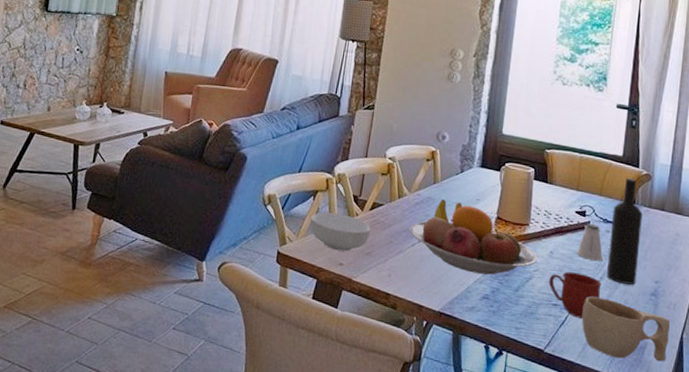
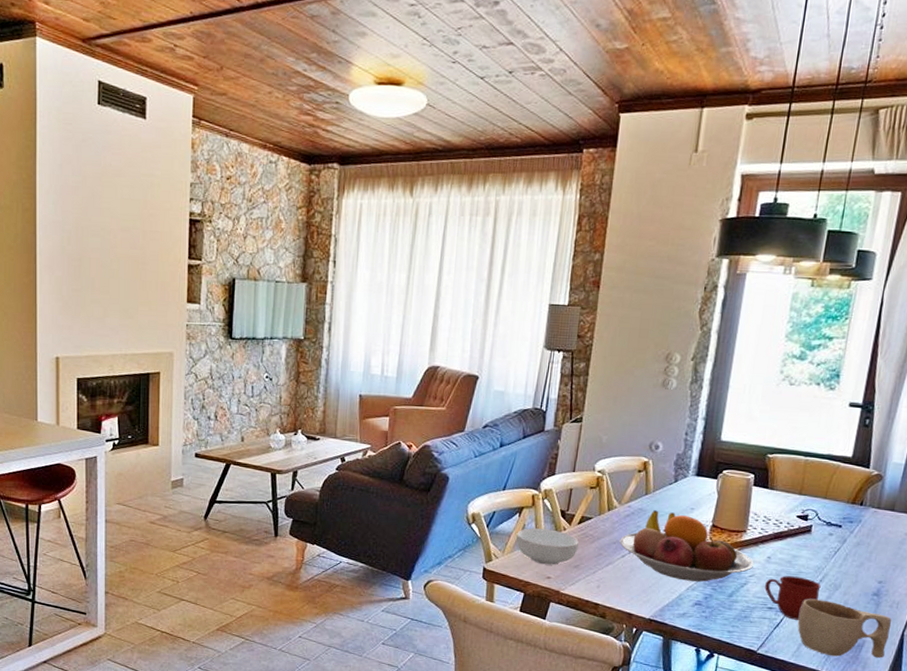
saltshaker: present [577,223,603,261] -> none [796,527,824,564]
wine bottle: present [607,177,643,285] -> none [827,479,870,586]

